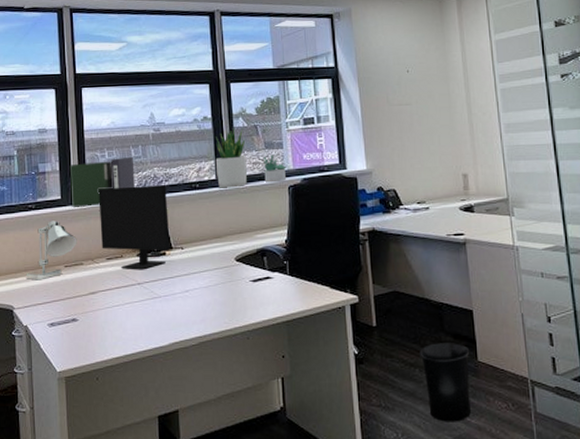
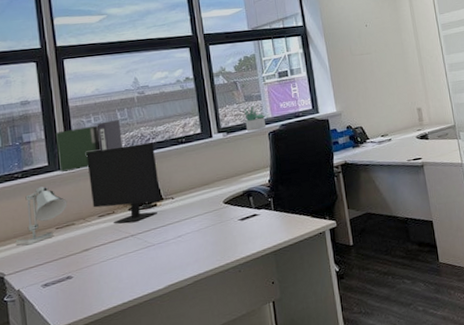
planter: present [215,128,247,188] -> none [198,85,230,140]
waste bin: present [419,343,471,422] -> none [391,249,437,317]

